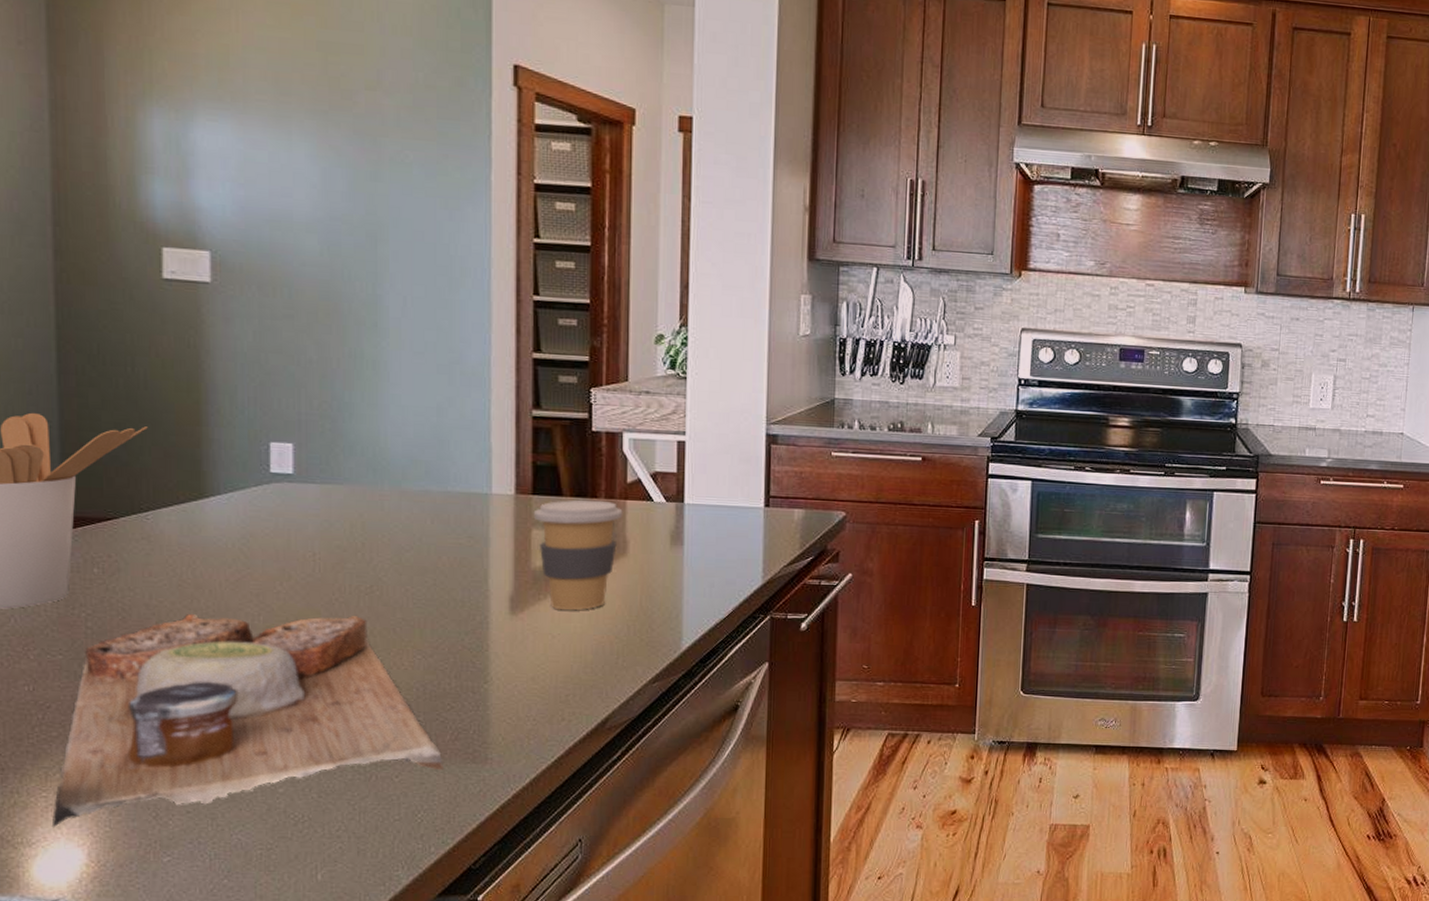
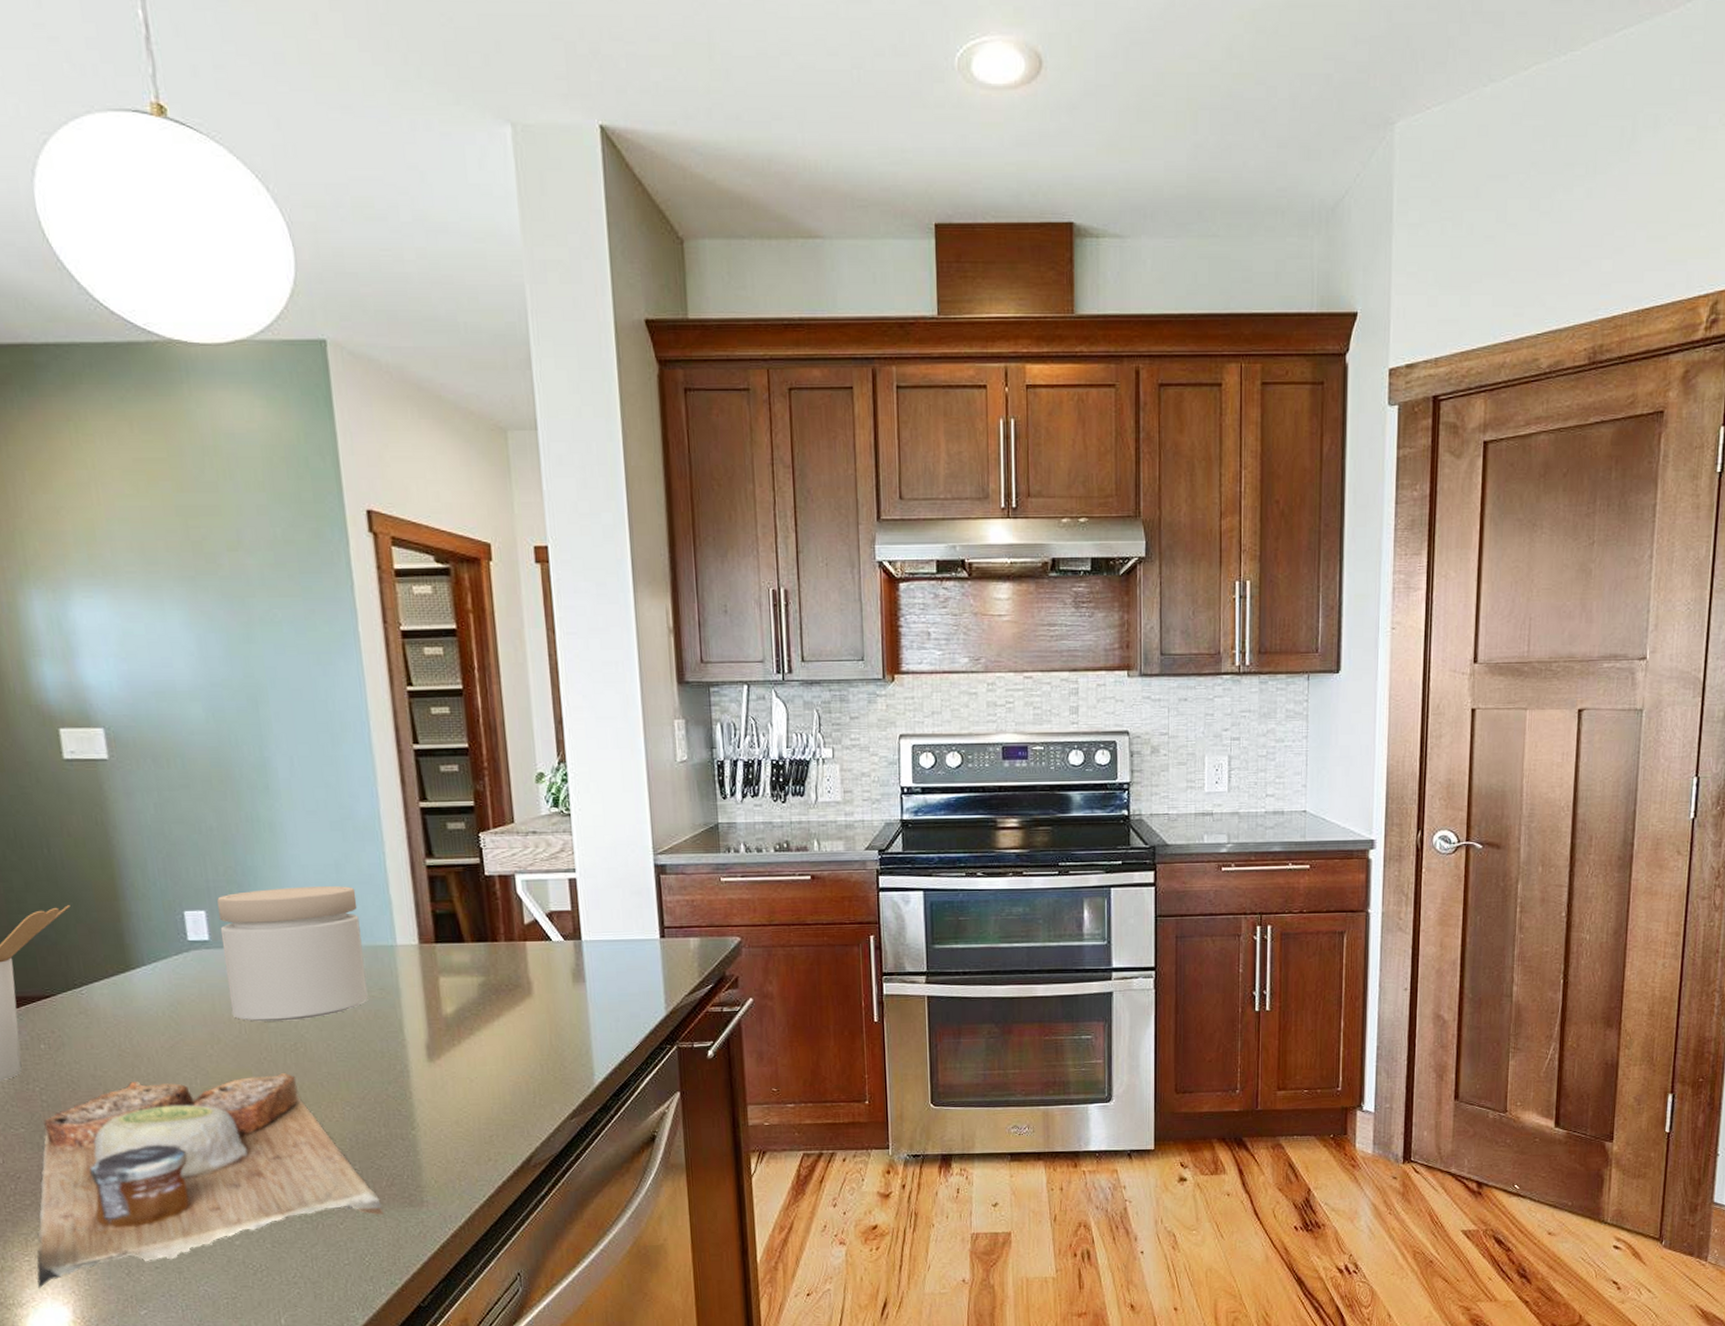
jar: none [306,426,455,563] -> present [217,886,368,1022]
coffee cup: present [533,499,623,610] -> none [438,944,524,1054]

